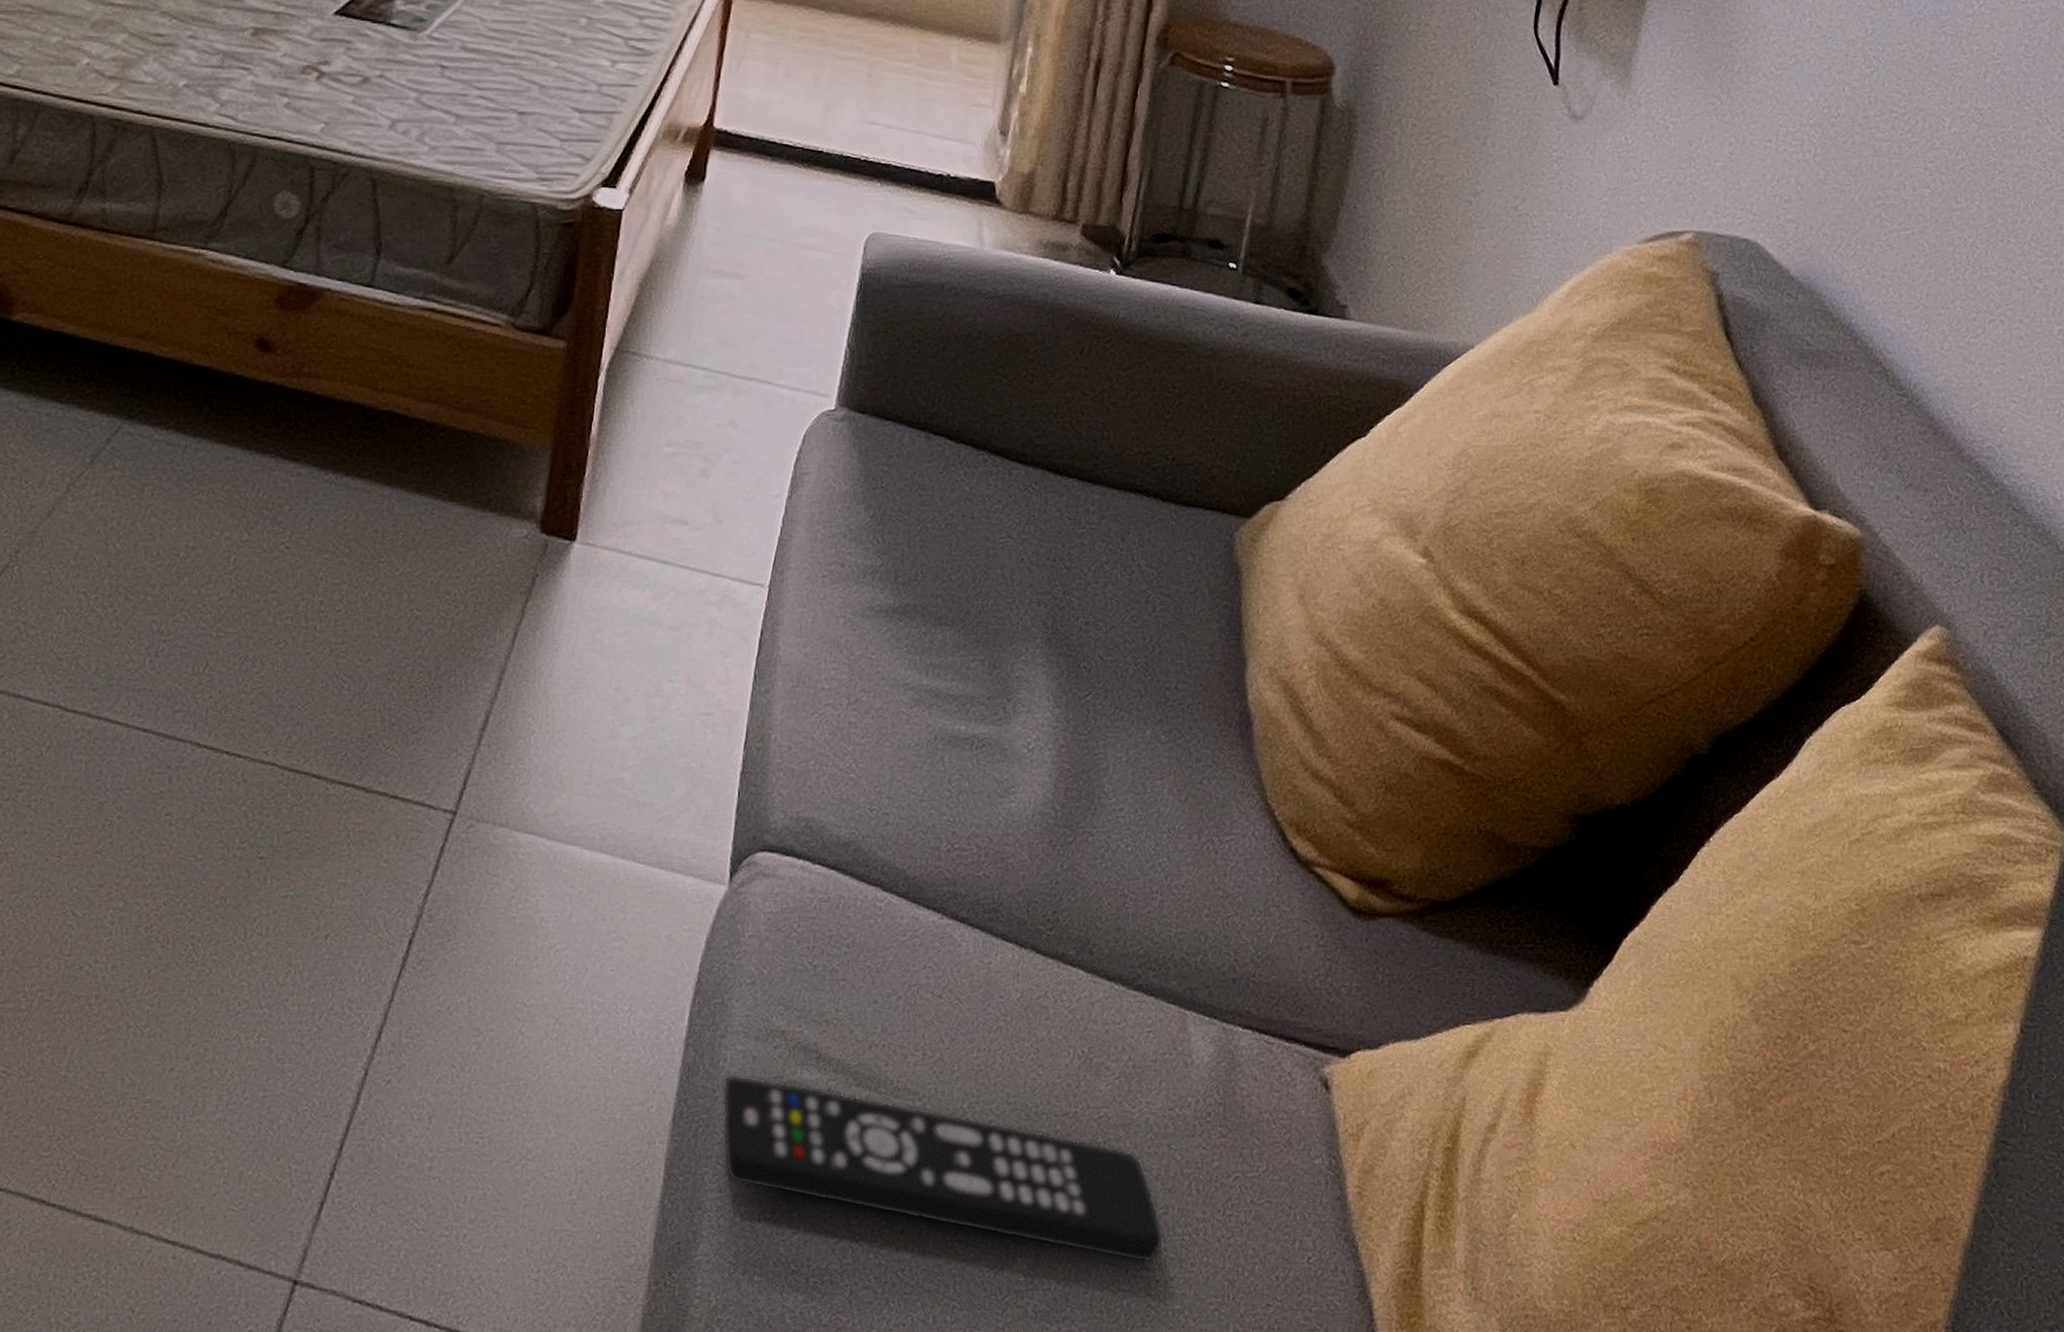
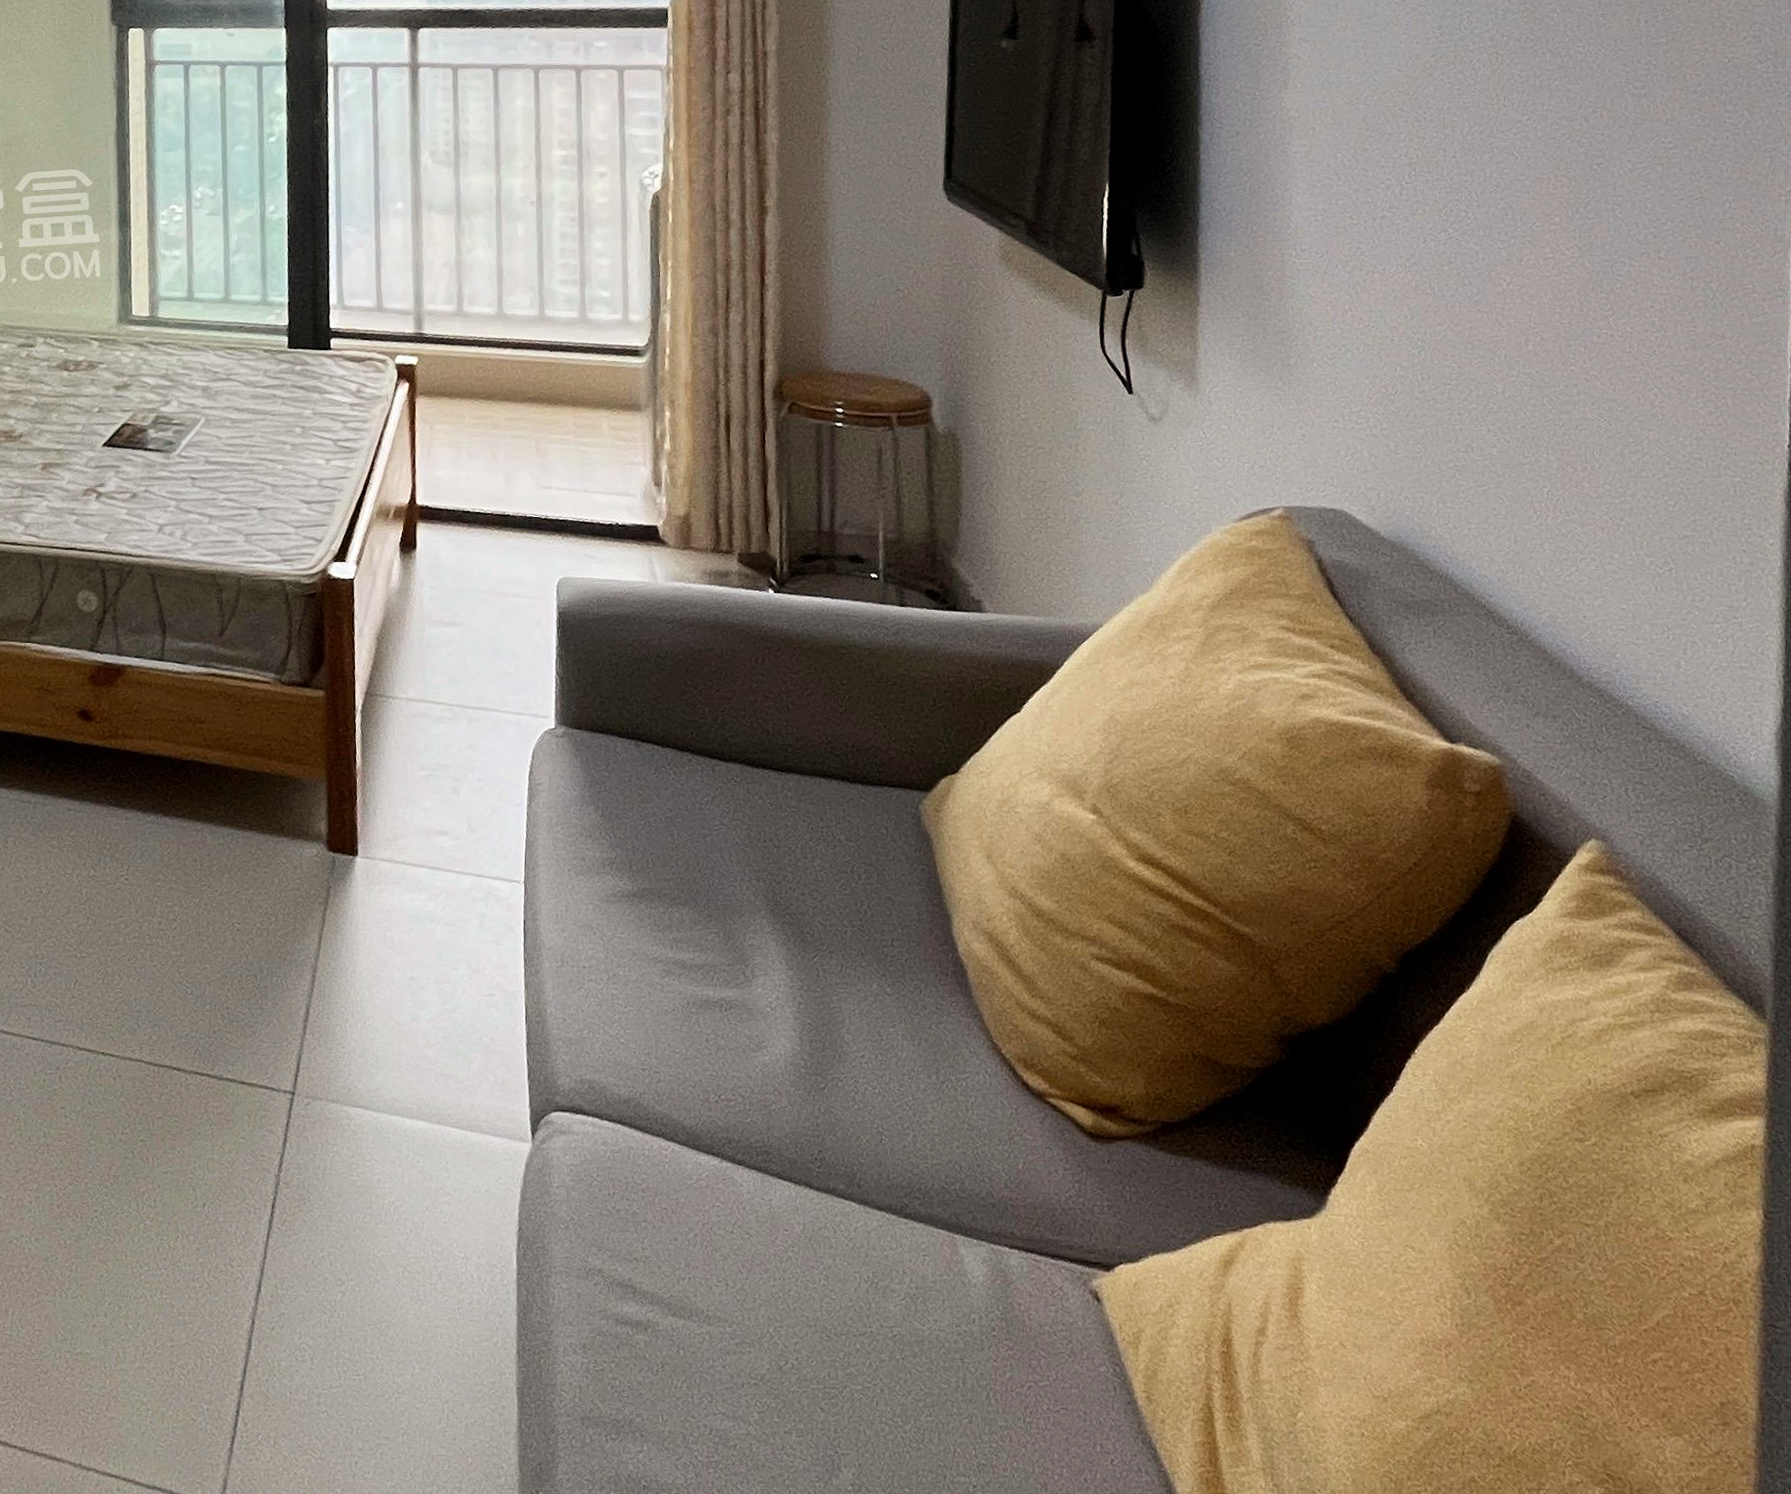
remote control: present [721,1074,1164,1263] -> none [555,1310,974,1470]

